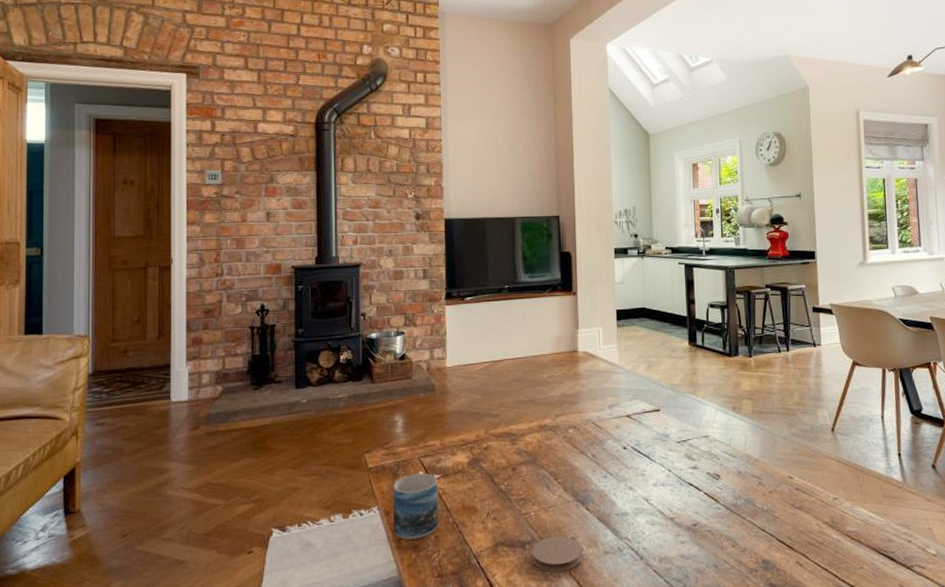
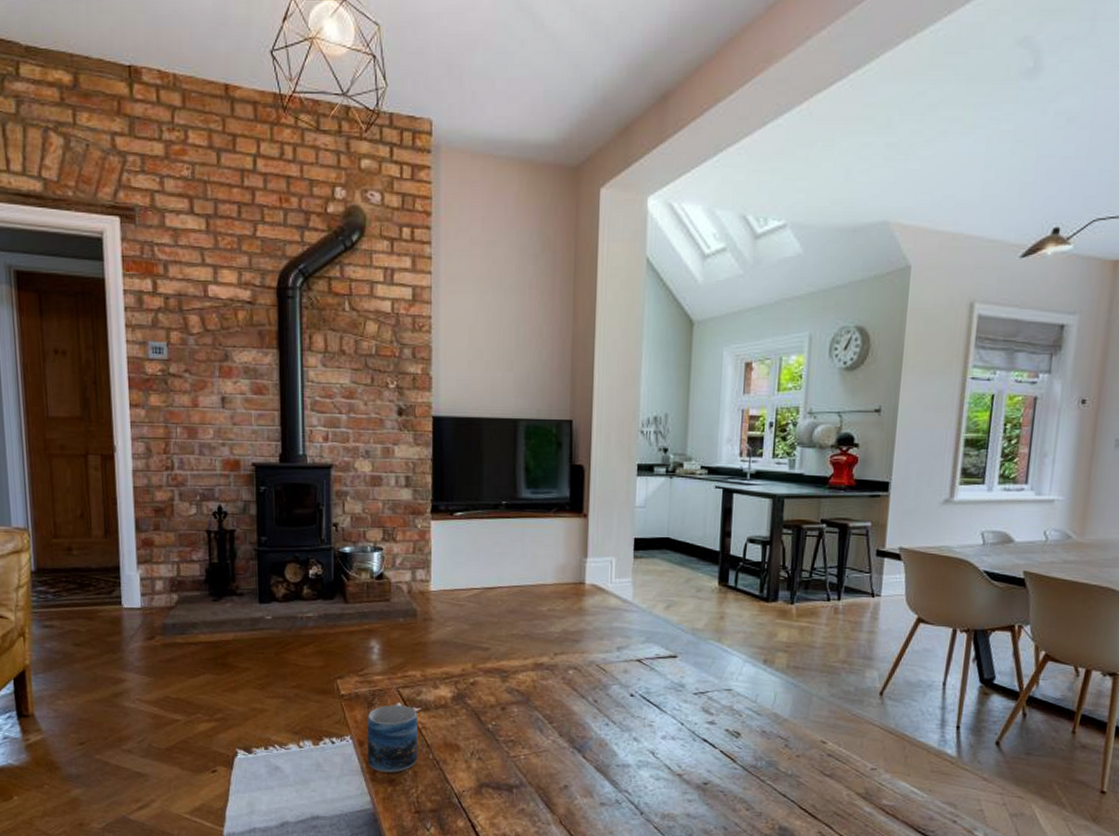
coaster: present [532,536,583,573] -> none [519,782,576,820]

